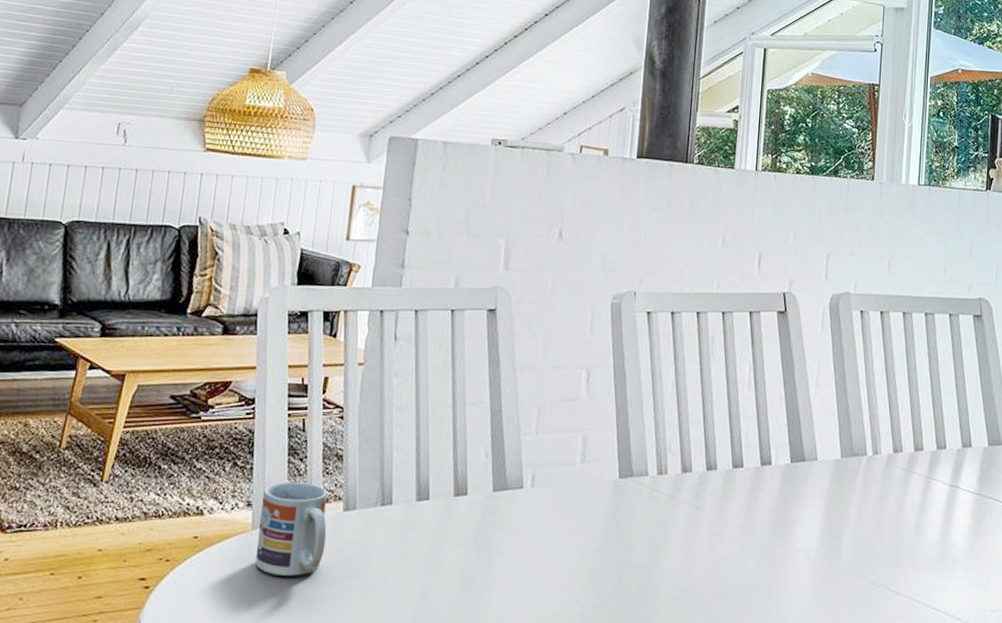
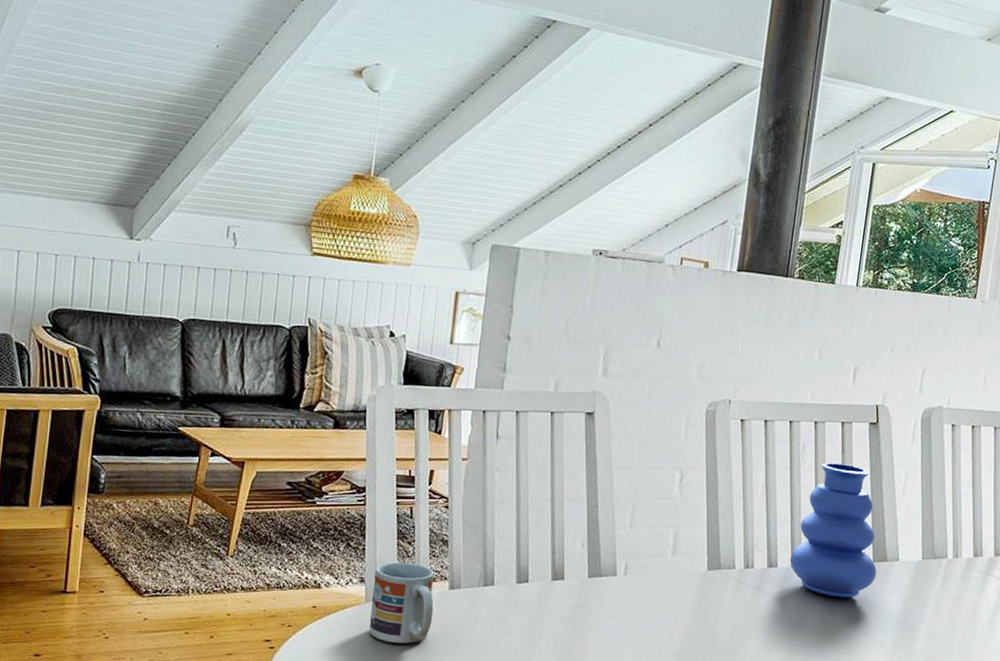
vase: none [704,355,796,504] -> present [789,462,877,598]

